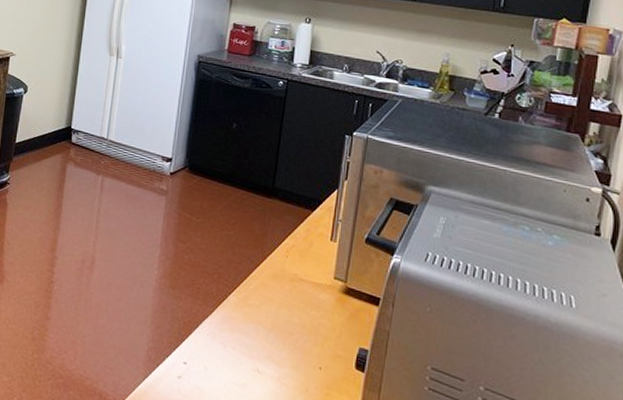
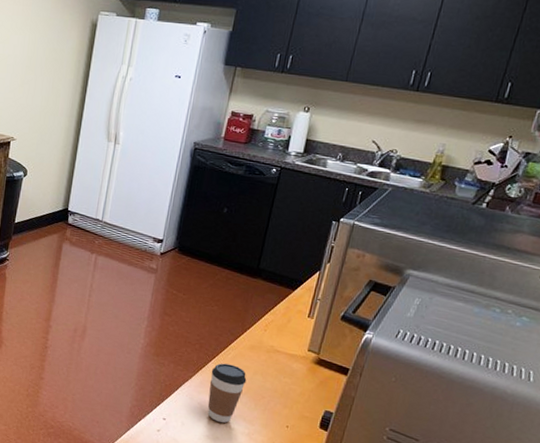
coffee cup: none [231,295,272,366] -> present [207,363,247,423]

